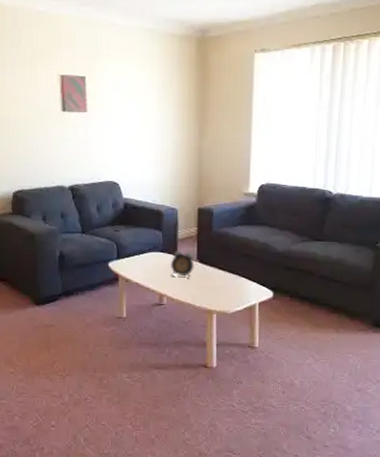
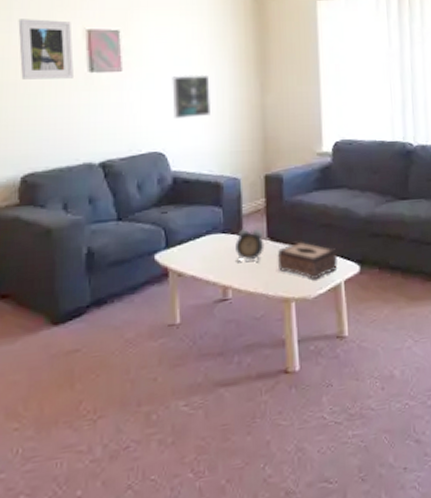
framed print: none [9,64,50,116] -> present [18,19,74,80]
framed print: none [126,117,157,155] -> present [172,74,210,118]
tissue box: none [204,266,254,298] -> present [277,241,338,279]

